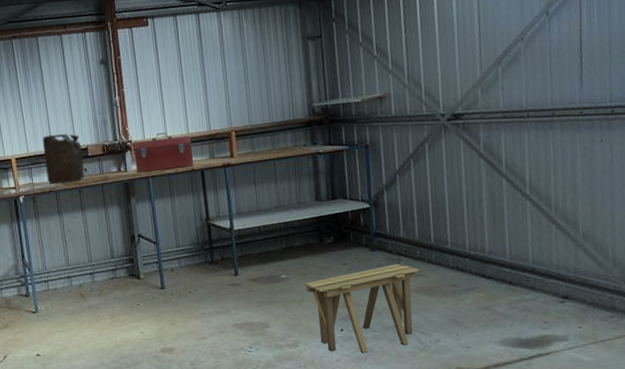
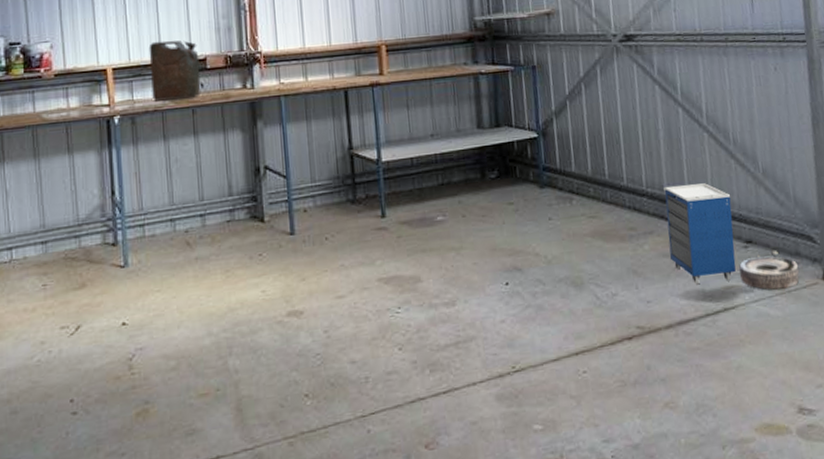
toolbox: present [133,132,193,173] -> none [263,43,335,91]
trestle table: present [304,263,419,353] -> none [463,203,593,312]
cabinet: none [486,246,552,334] -> present [664,183,736,285]
tire: none [555,305,614,339] -> present [739,250,800,290]

